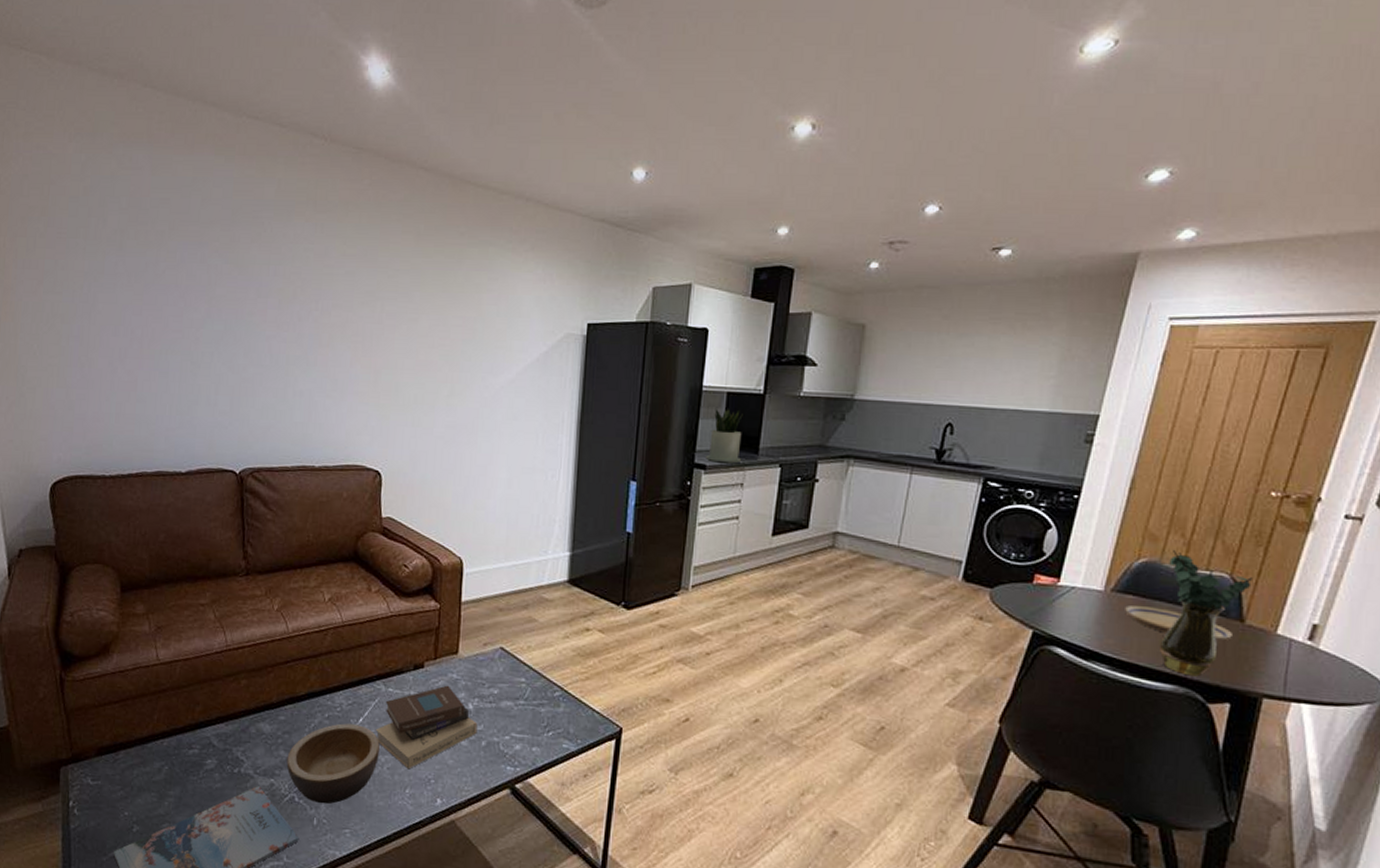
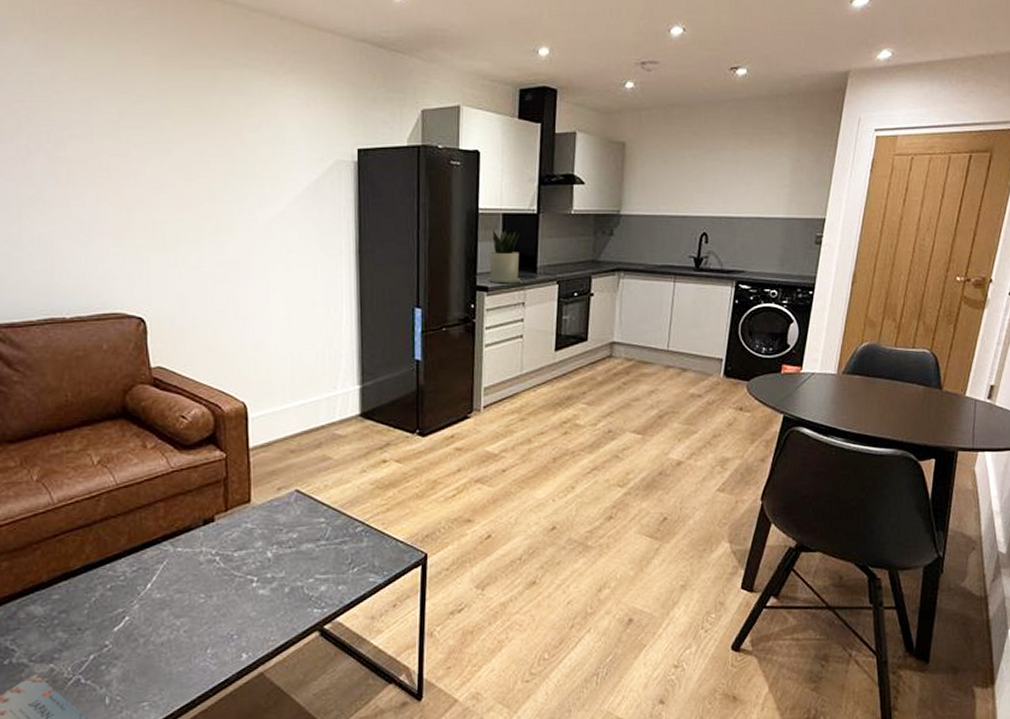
bowl: present [286,723,380,804] -> none [66,591,173,681]
books: present [375,685,478,770] -> none [166,536,279,629]
plate: present [1125,606,1232,640] -> none [854,384,934,407]
vase: present [1158,549,1254,677] -> none [881,332,947,440]

